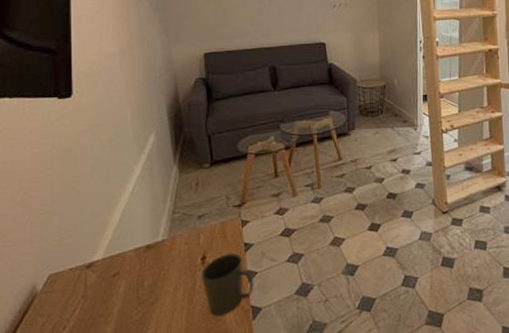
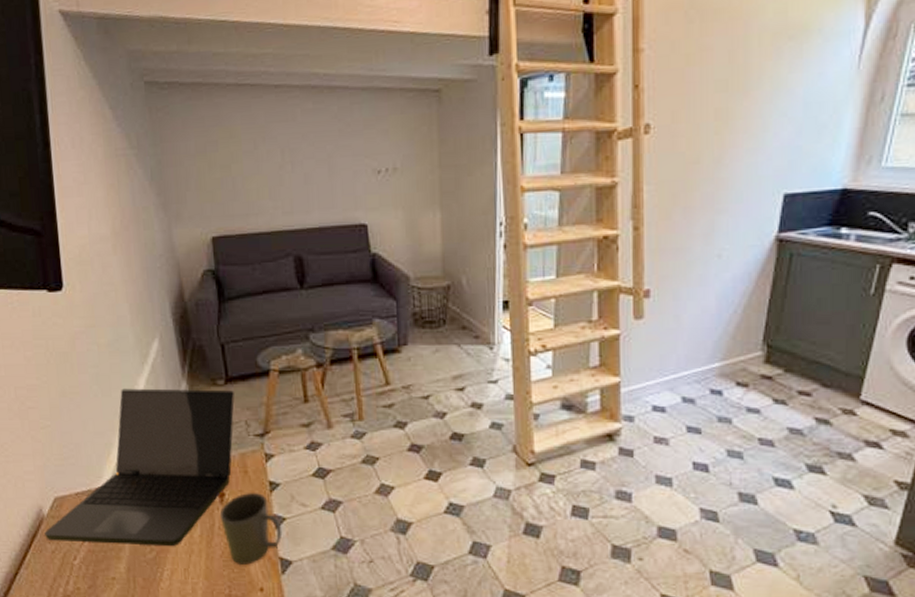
laptop: none [36,171,218,314] -> present [44,388,235,546]

